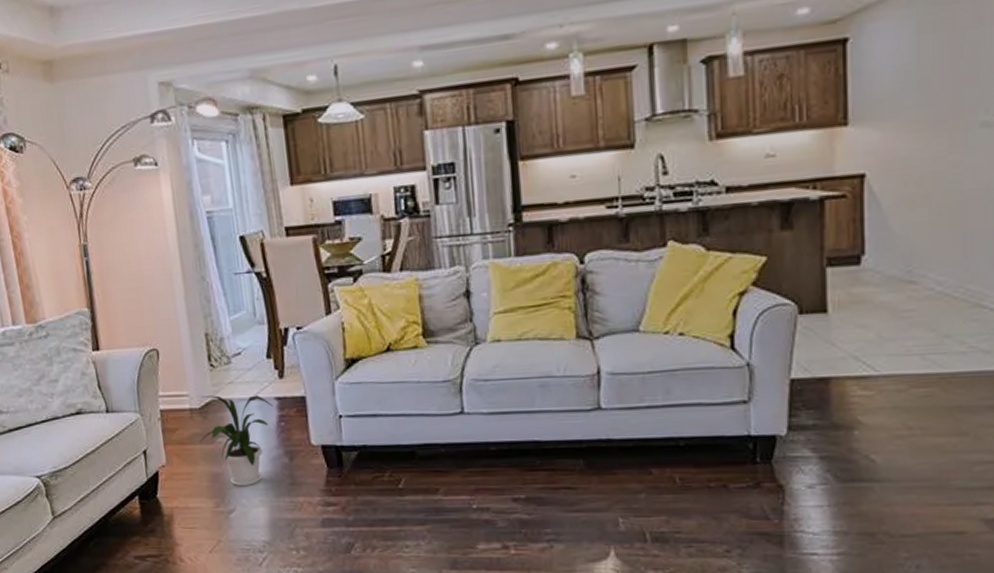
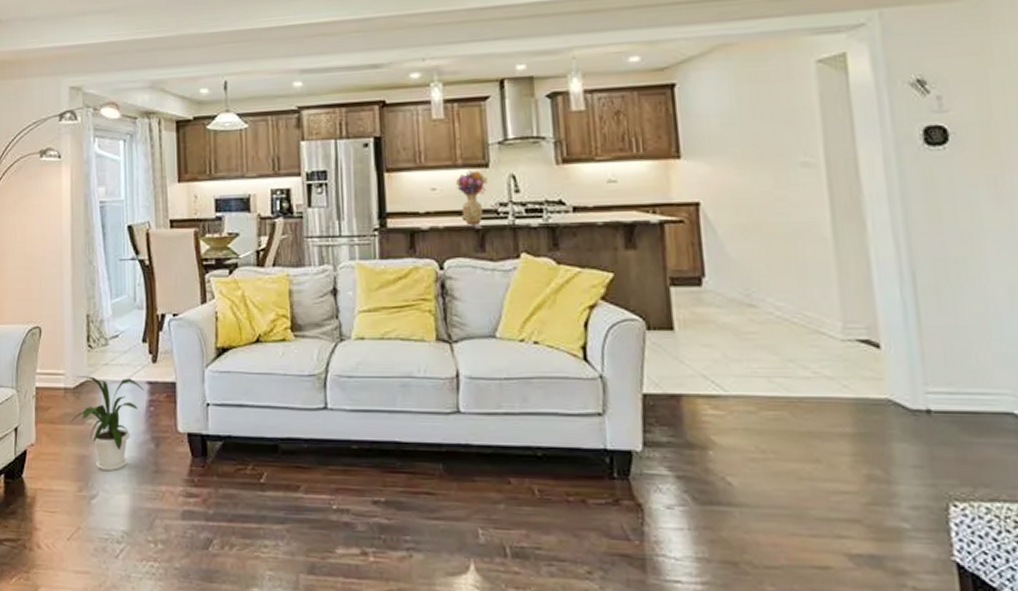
flower arrangement: none [597,150,634,215] -> present [455,168,489,226]

